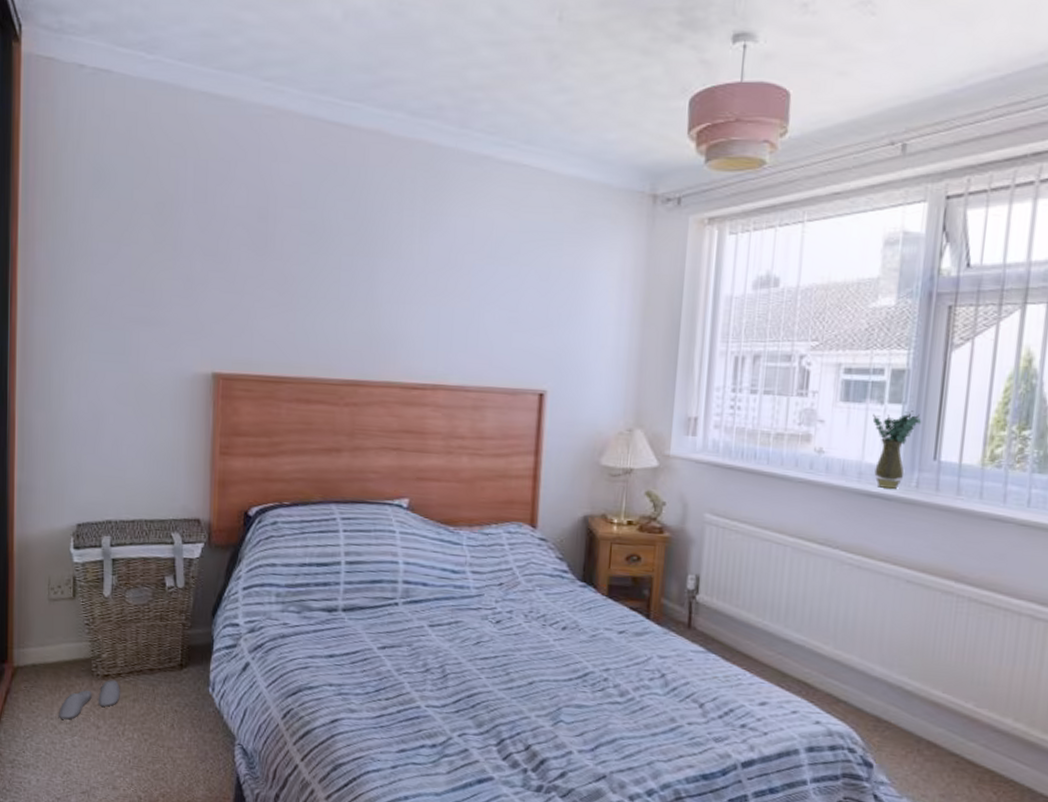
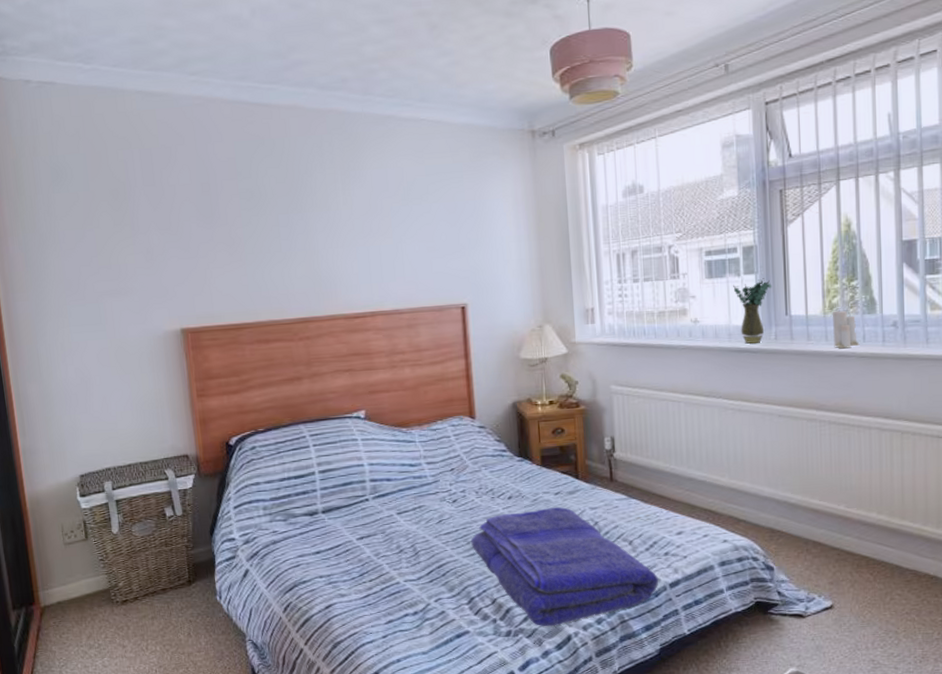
slippers: present [59,680,120,720] -> none [87,604,140,645]
towel: none [510,646,730,790] -> present [471,507,659,627]
candle: none [989,462,1023,512] -> present [833,309,860,349]

